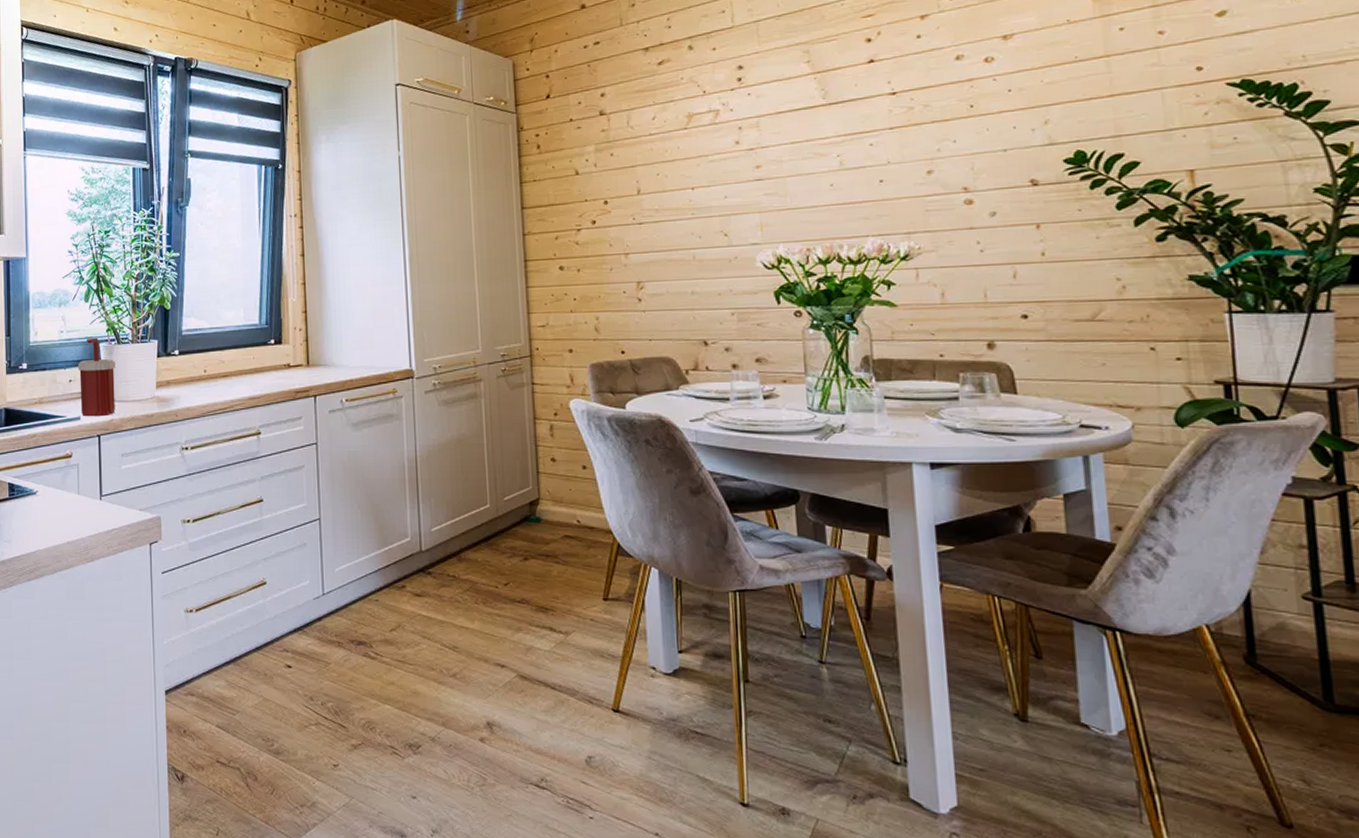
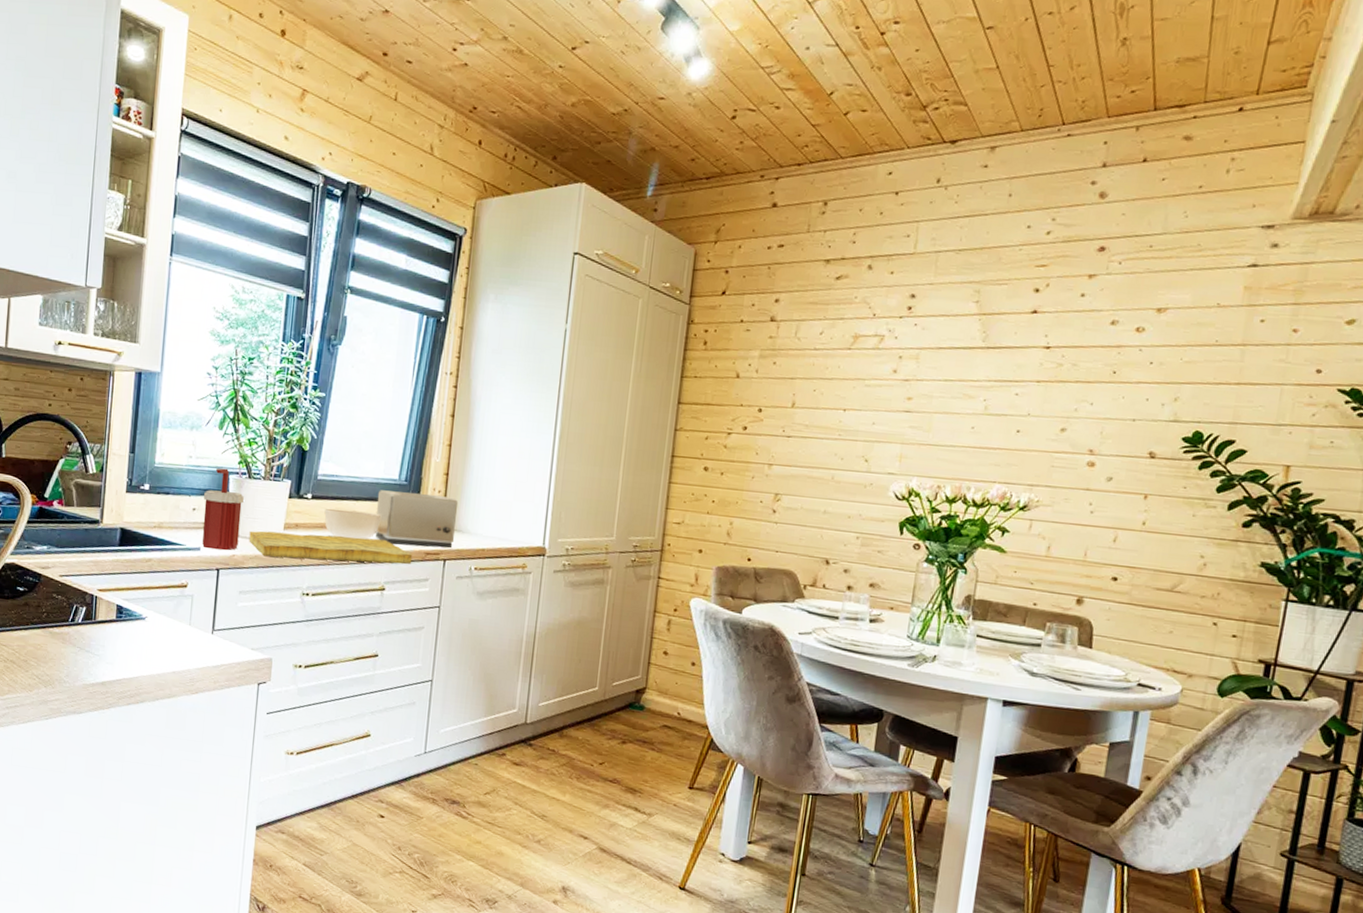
cutting board: none [124,384,283,417] -> present [249,531,413,565]
bowl: none [193,359,248,389] -> present [324,508,382,540]
toaster: none [241,333,322,388] -> present [375,490,459,548]

